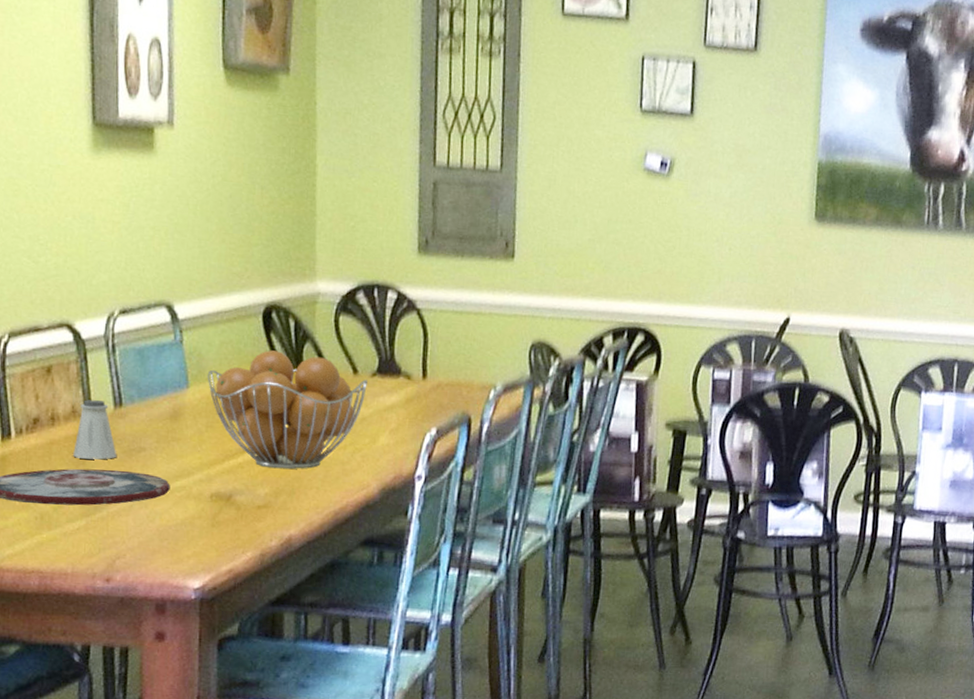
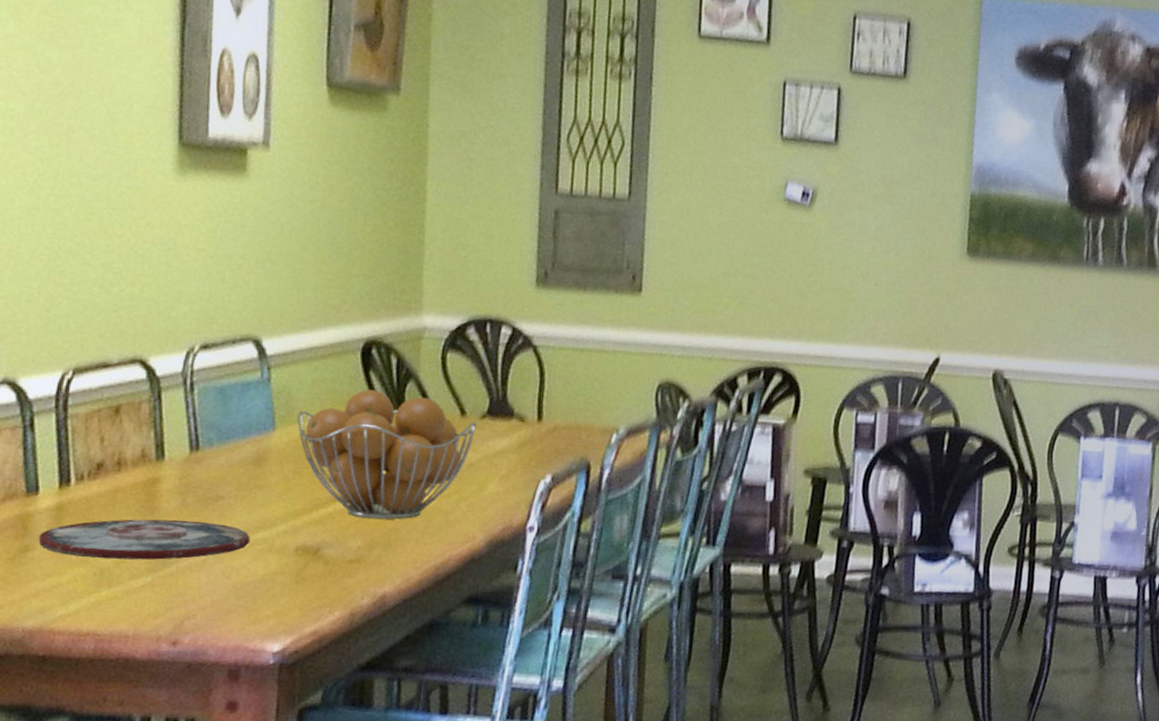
saltshaker: present [73,400,117,460] -> none [141,443,191,509]

